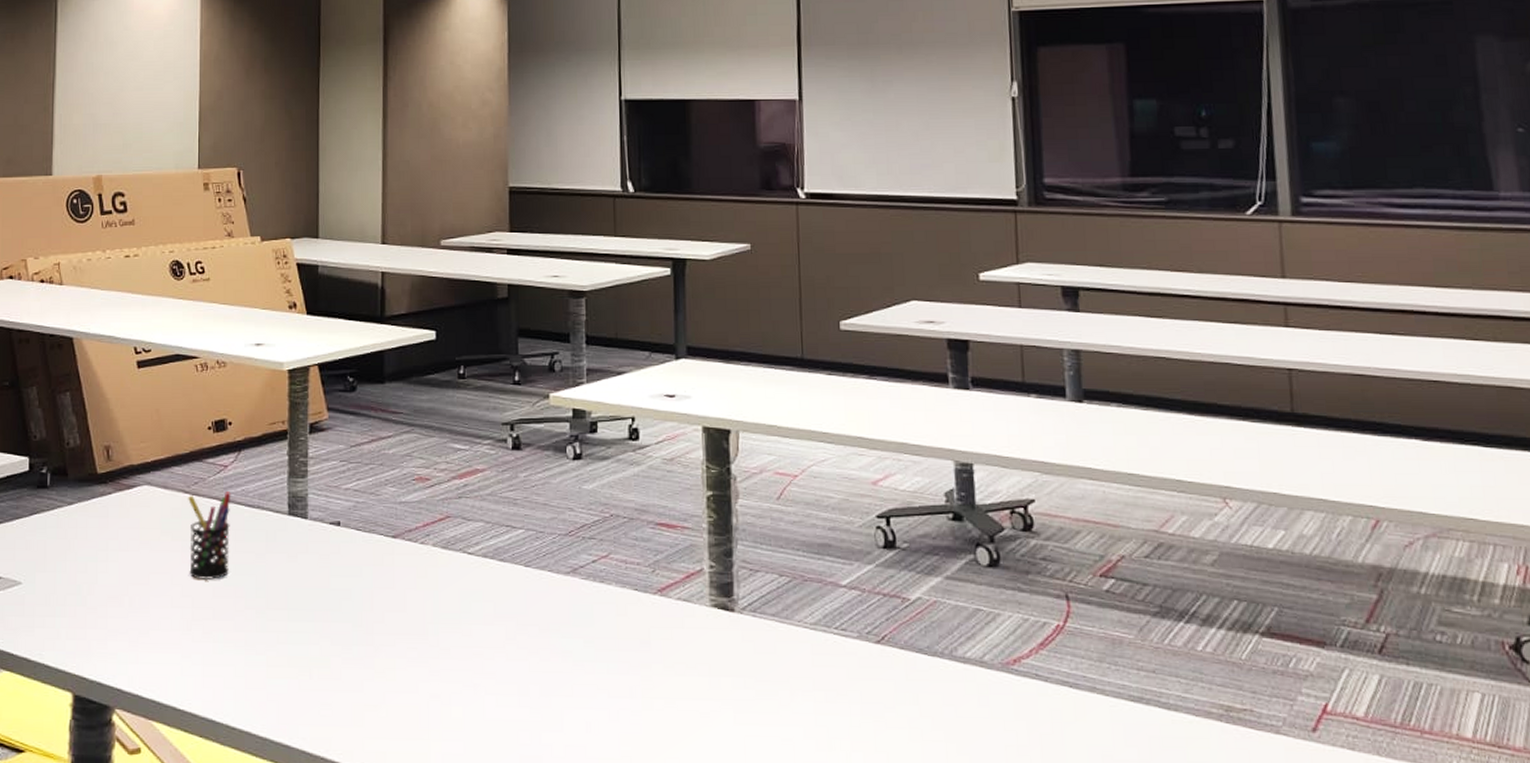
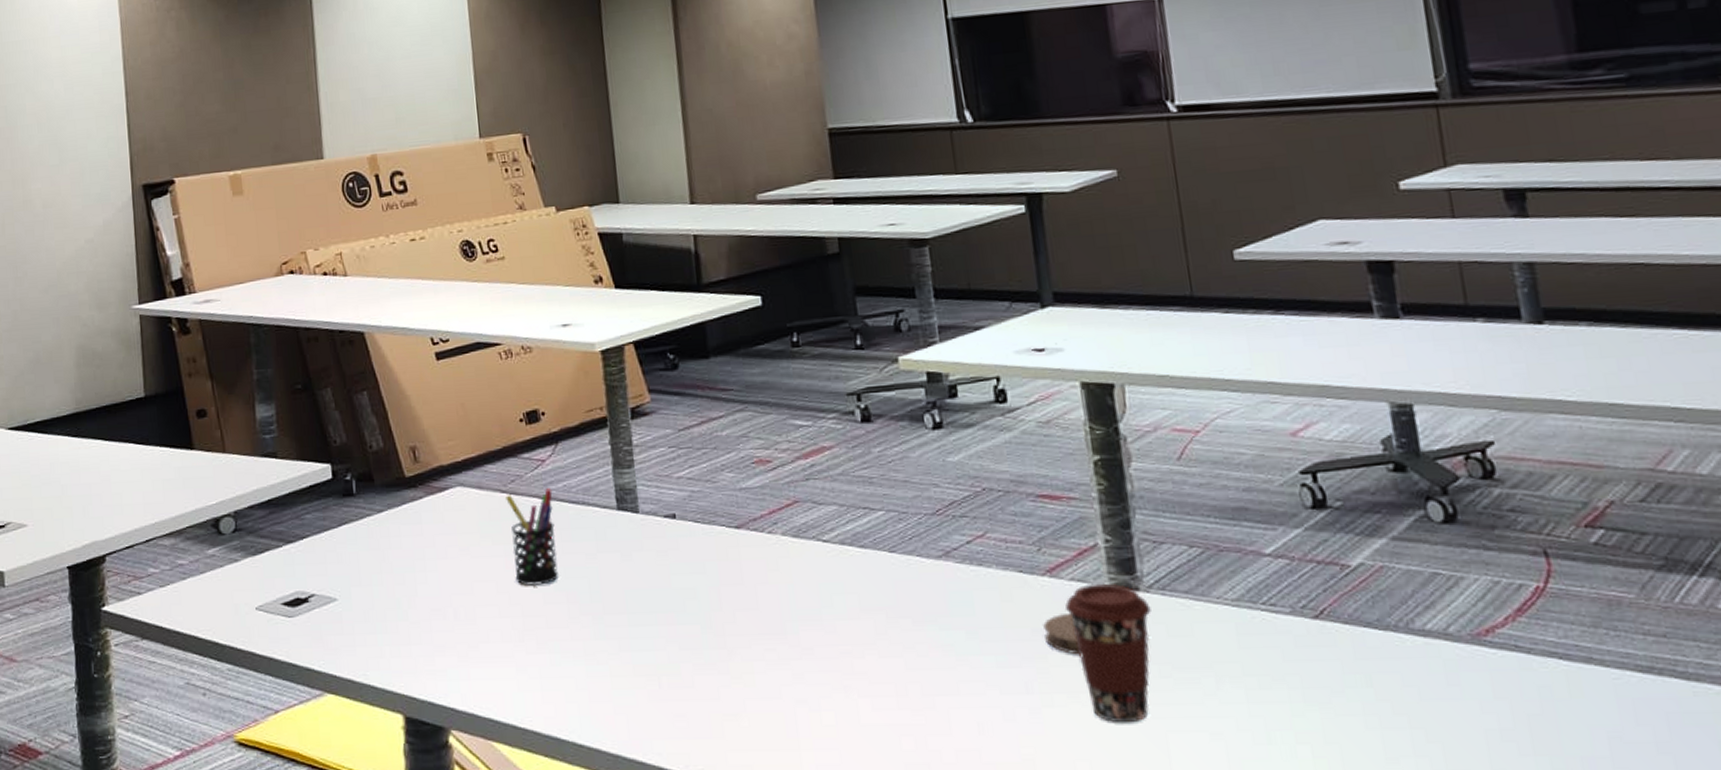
coaster: none [651,628,680,666] -> present [1043,612,1081,655]
coffee cup: none [670,603,743,728] -> present [1064,583,1151,723]

